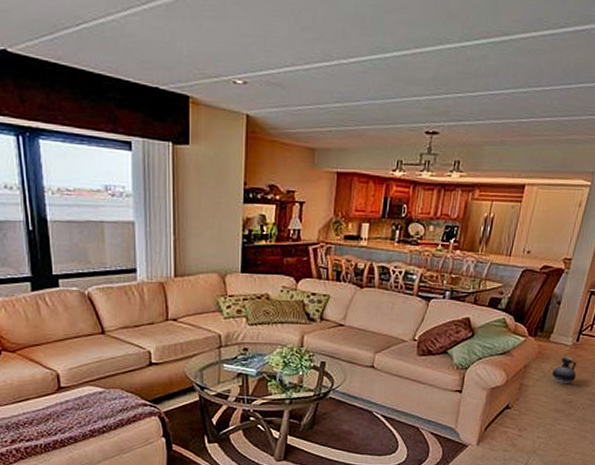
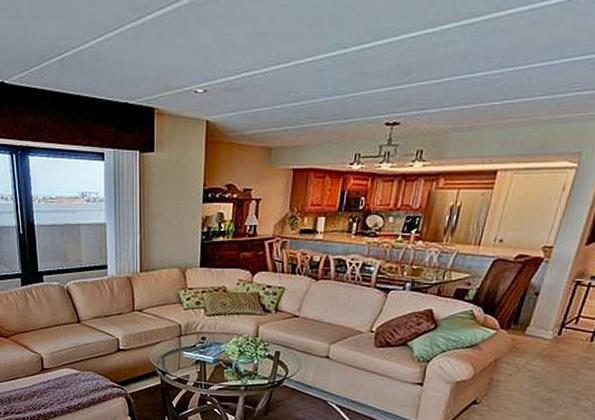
ceramic jug: present [551,356,577,384] -> none [527,350,558,381]

